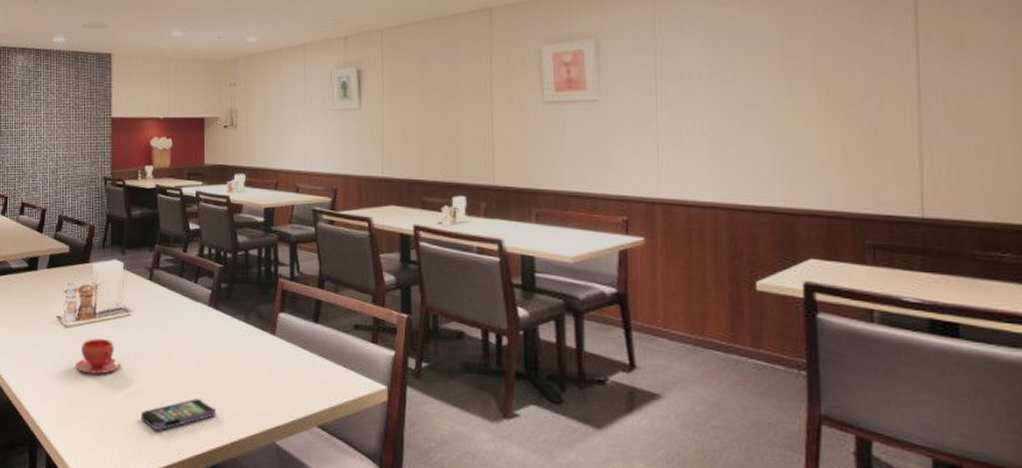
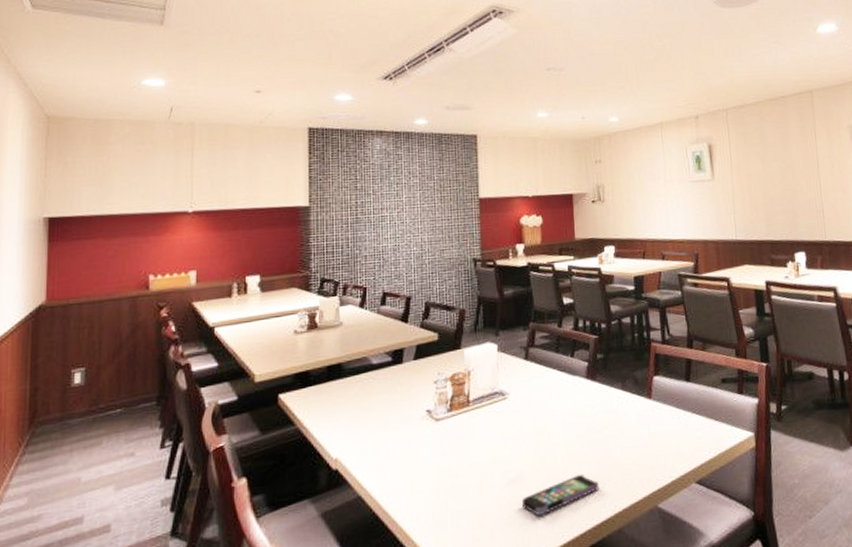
teacup: present [76,339,121,374] -> none [449,427,498,467]

